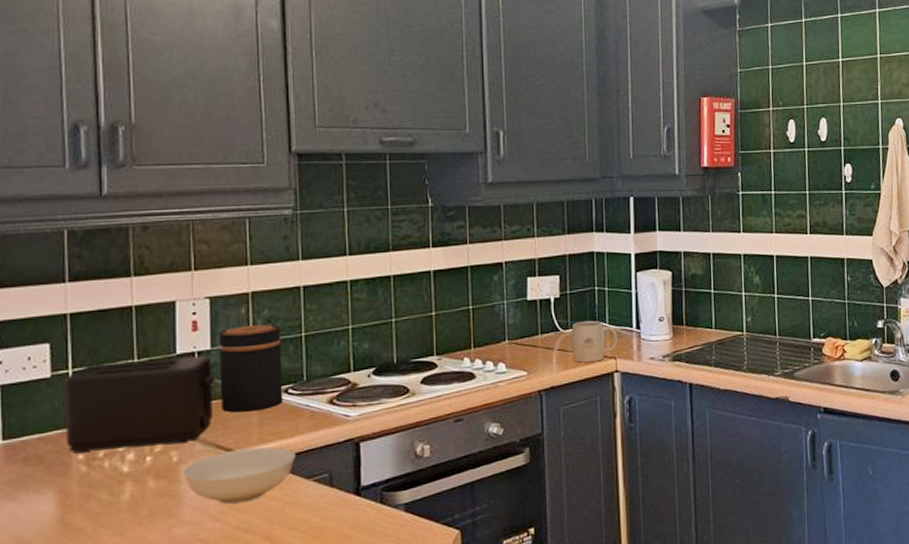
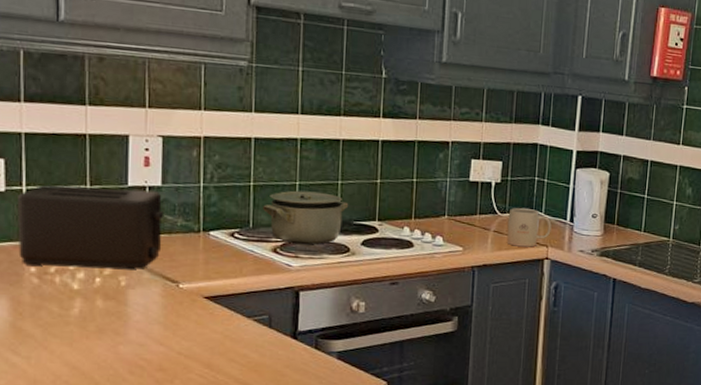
bowl: present [183,447,296,504] -> none [131,282,239,332]
cylinder: present [218,324,283,413] -> none [169,168,230,250]
saucepan: none [316,333,405,392] -> present [263,190,349,245]

